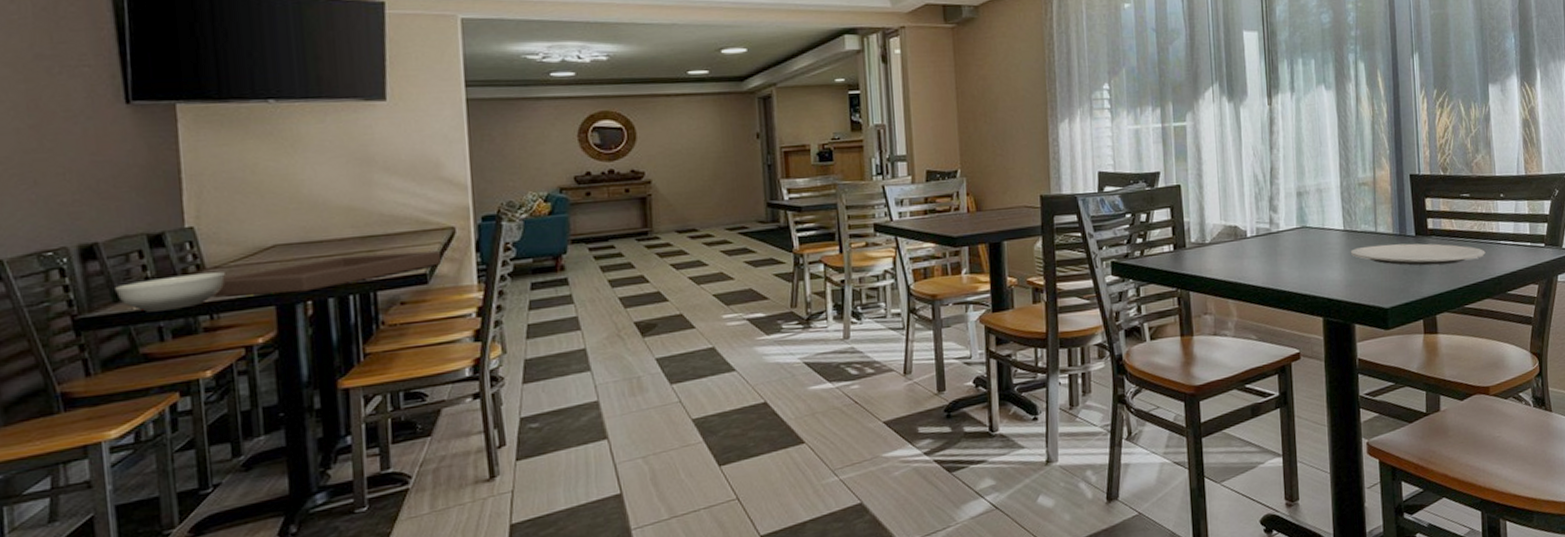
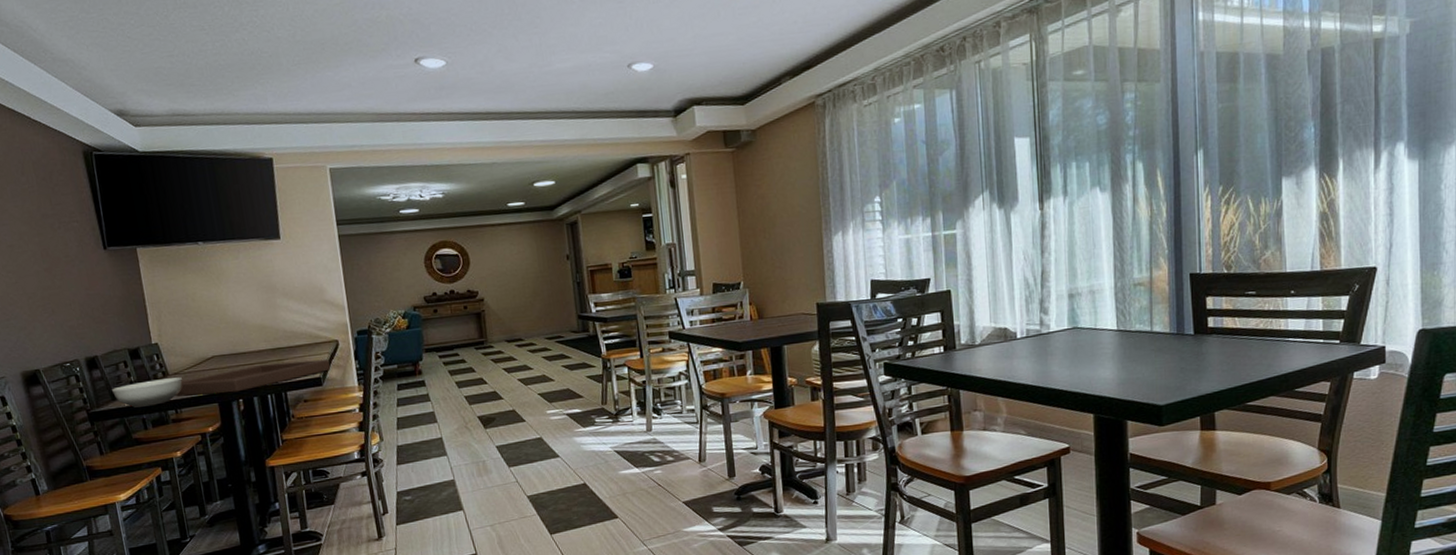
plate: present [1350,243,1486,266] -> none [1123,342,1272,364]

